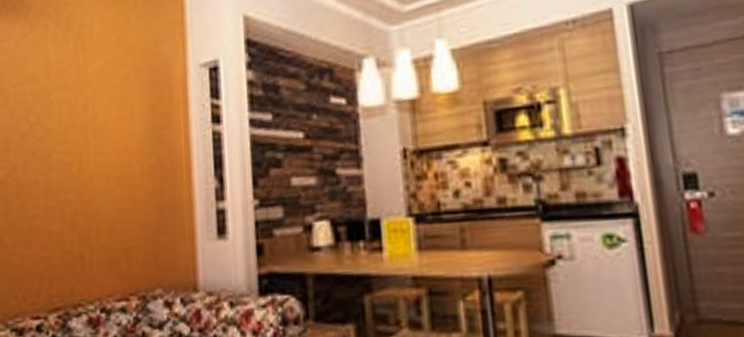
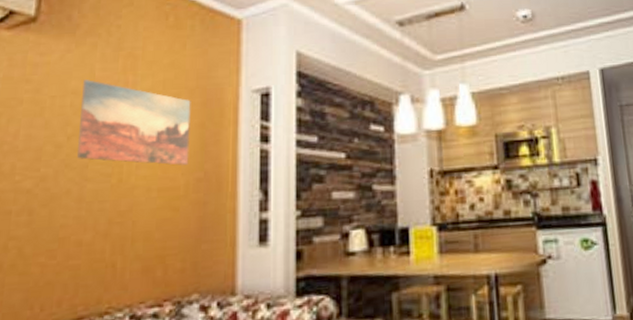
wall art: none [40,64,143,152] -> present [77,80,191,165]

